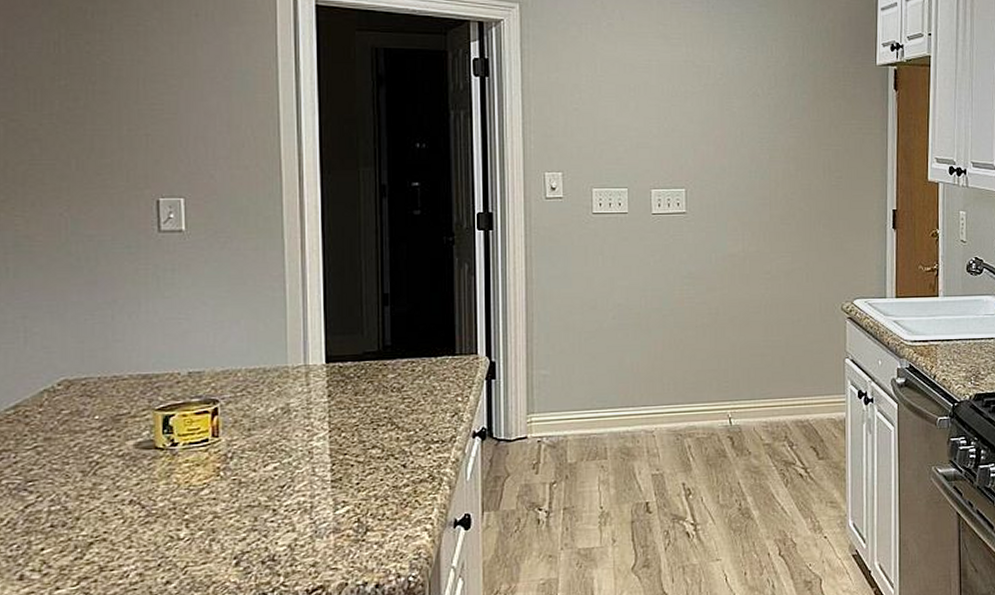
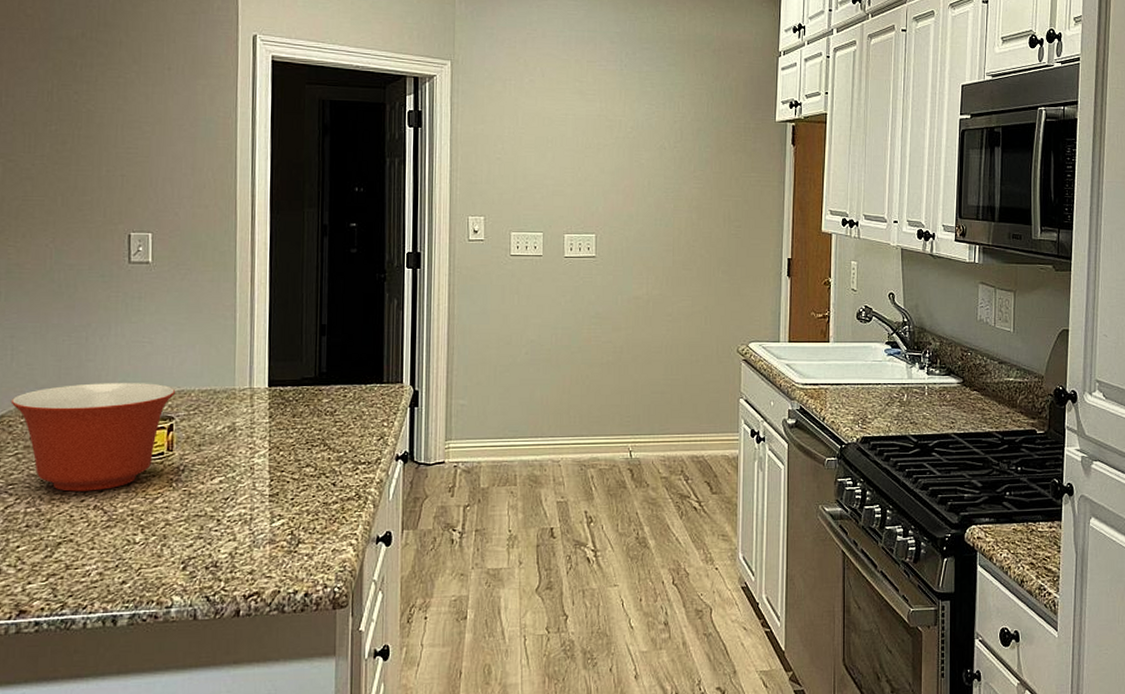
mixing bowl: none [26,363,220,486] -> present [10,383,176,492]

